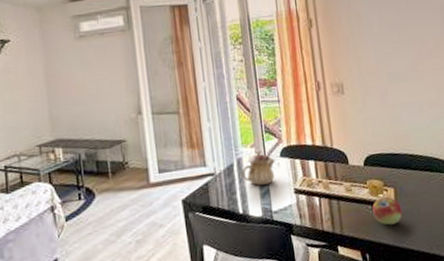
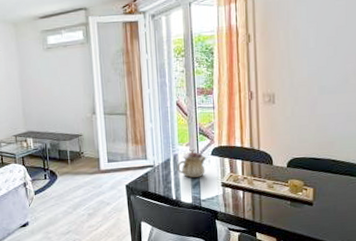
fruit: present [372,196,403,225] -> none [290,195,319,219]

